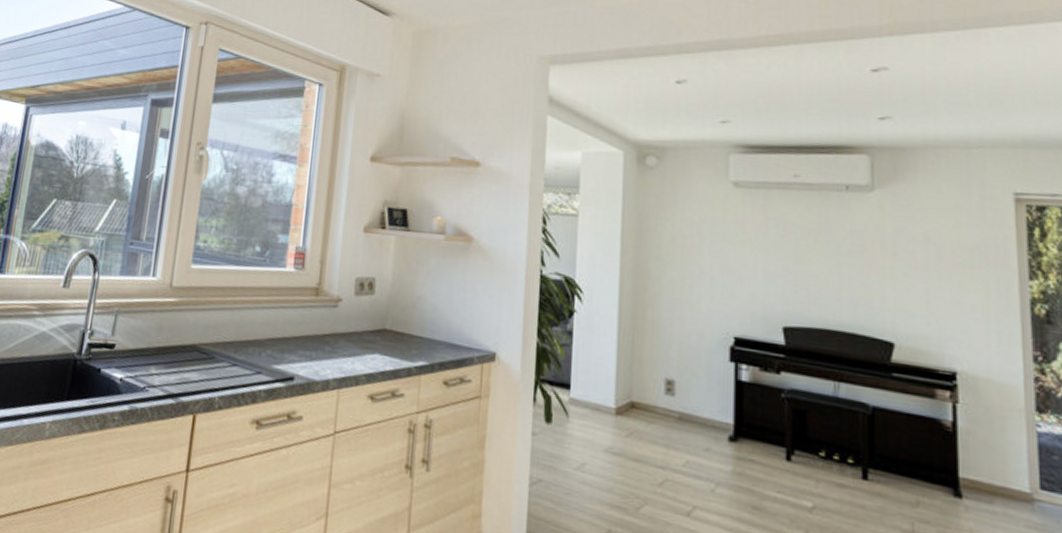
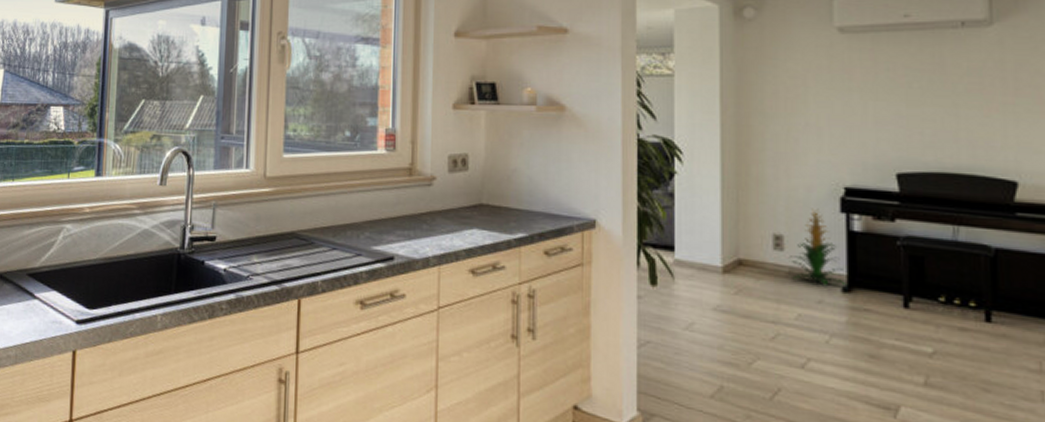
indoor plant: none [679,355,733,434] -> present [788,208,846,285]

